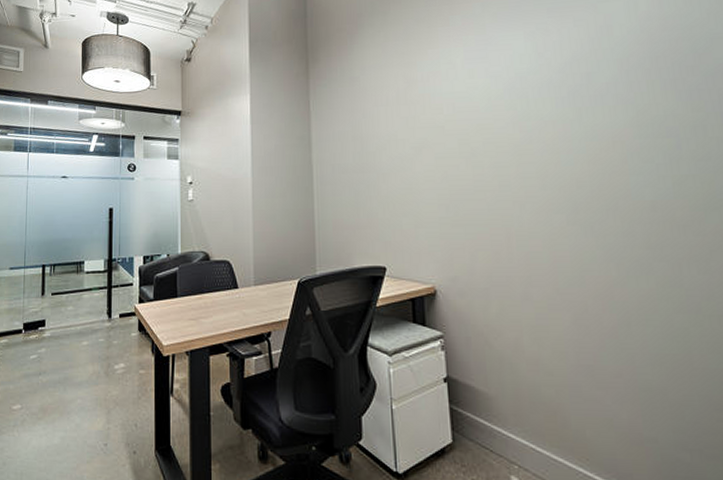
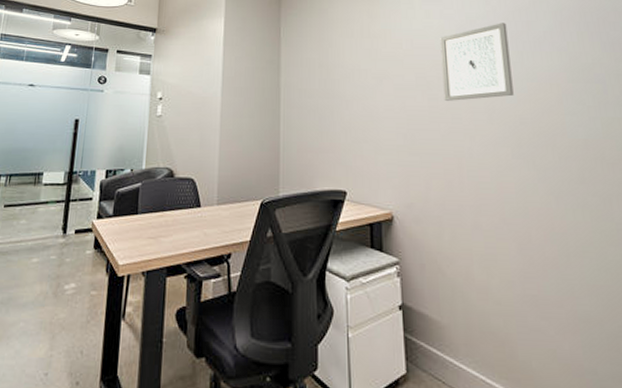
wall art: none [485,76,570,168] -> present [440,23,514,101]

